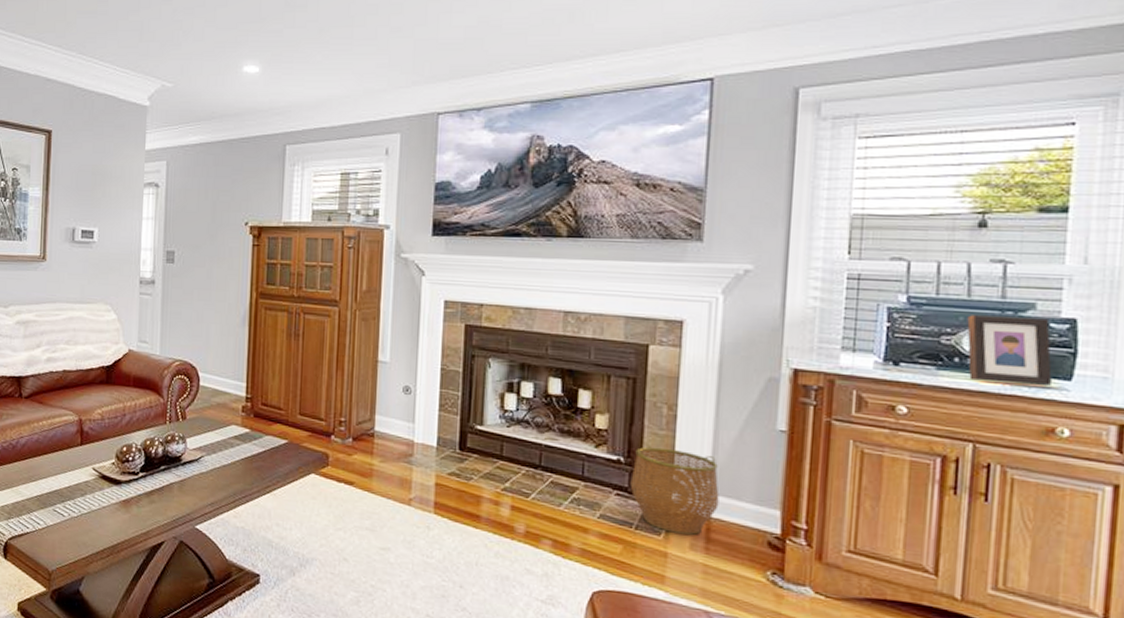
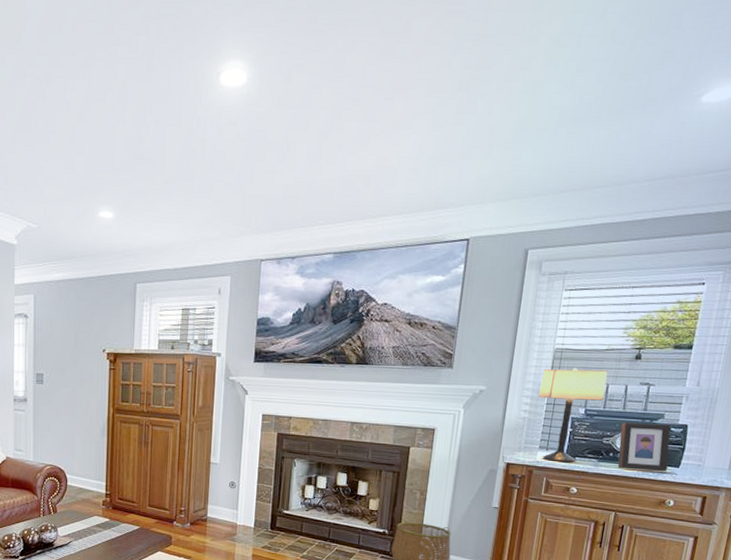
table lamp: none [832,240,937,371] -> present [537,368,608,463]

